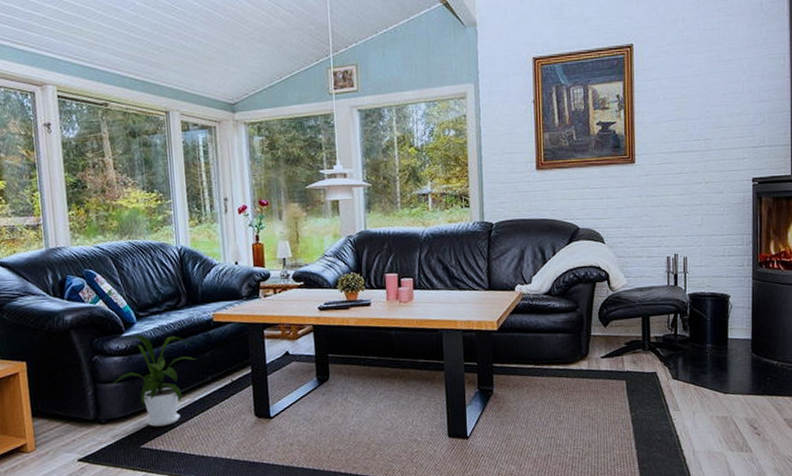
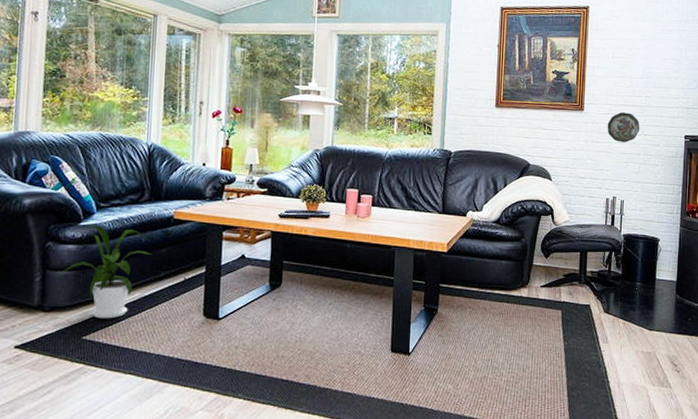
decorative plate: none [662,159,701,194] -> present [607,112,640,143]

